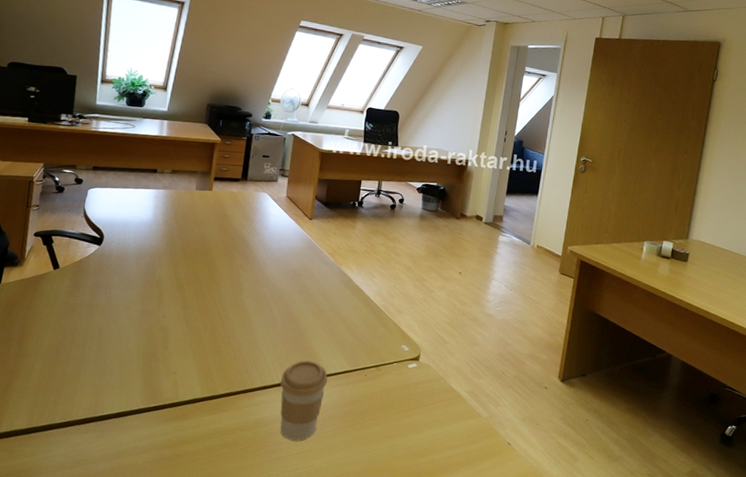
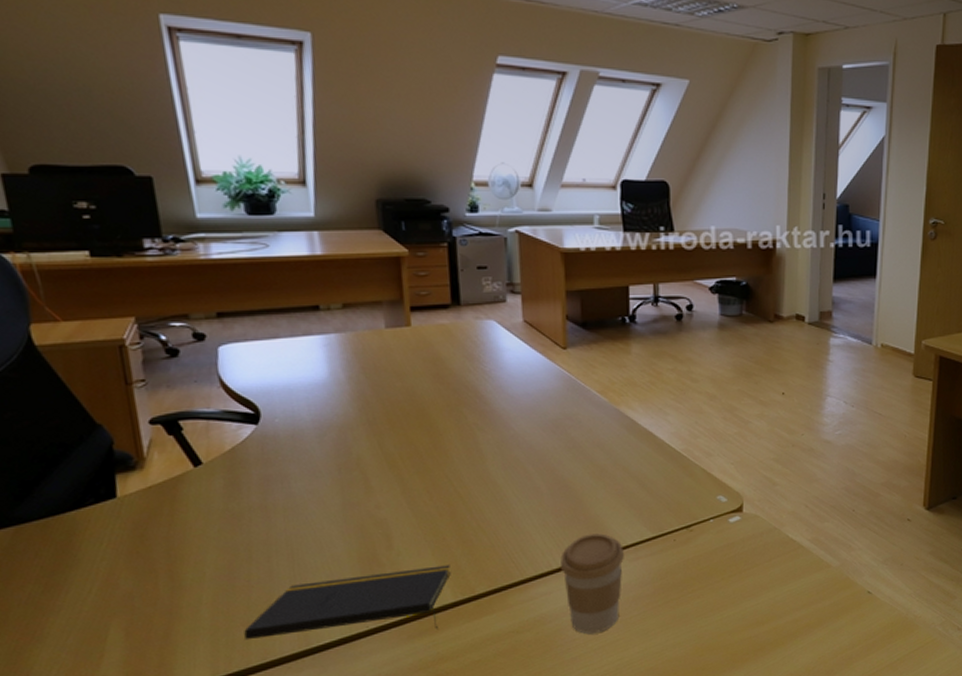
notepad: none [55,365,204,417] -> present [244,565,451,641]

